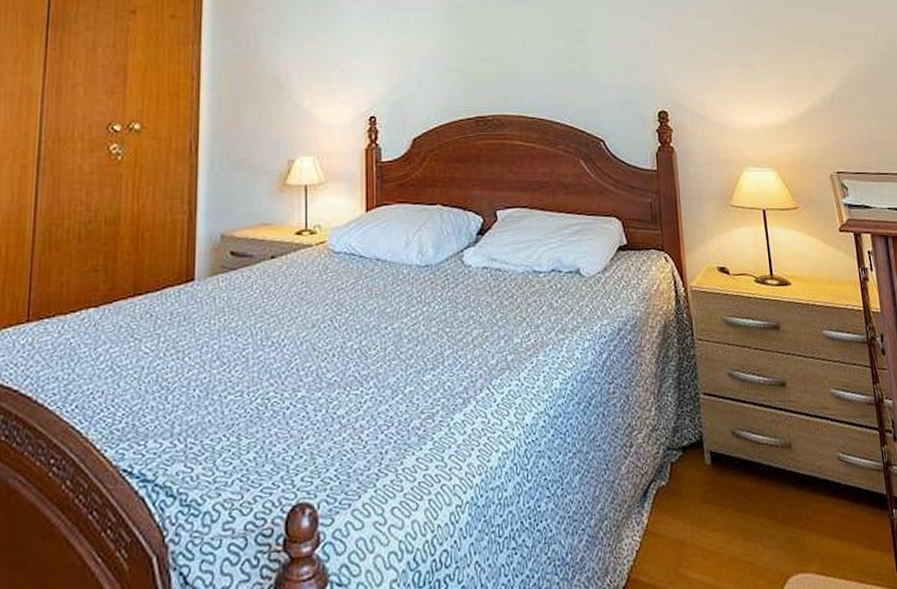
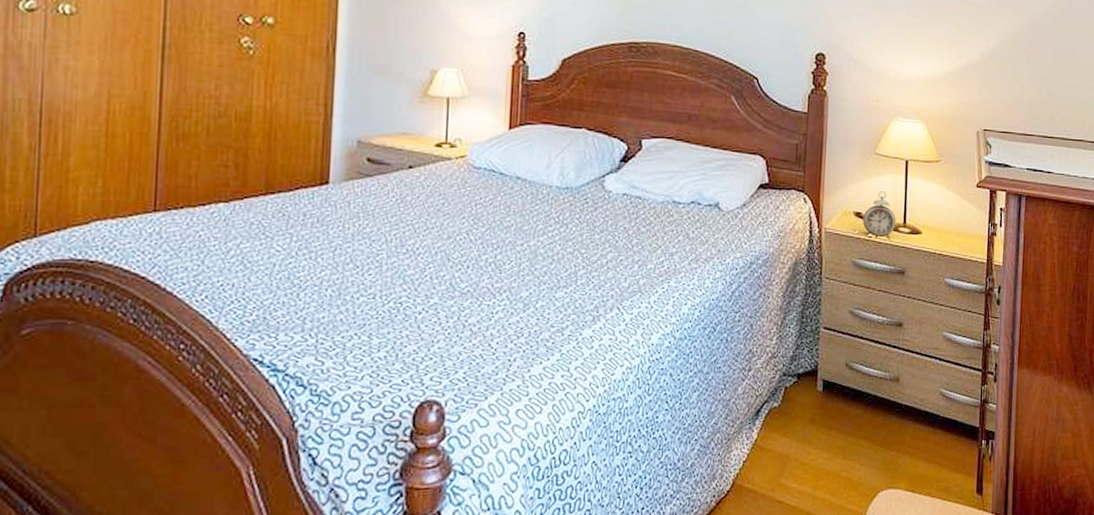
alarm clock: none [727,243,763,295] -> present [863,191,896,241]

